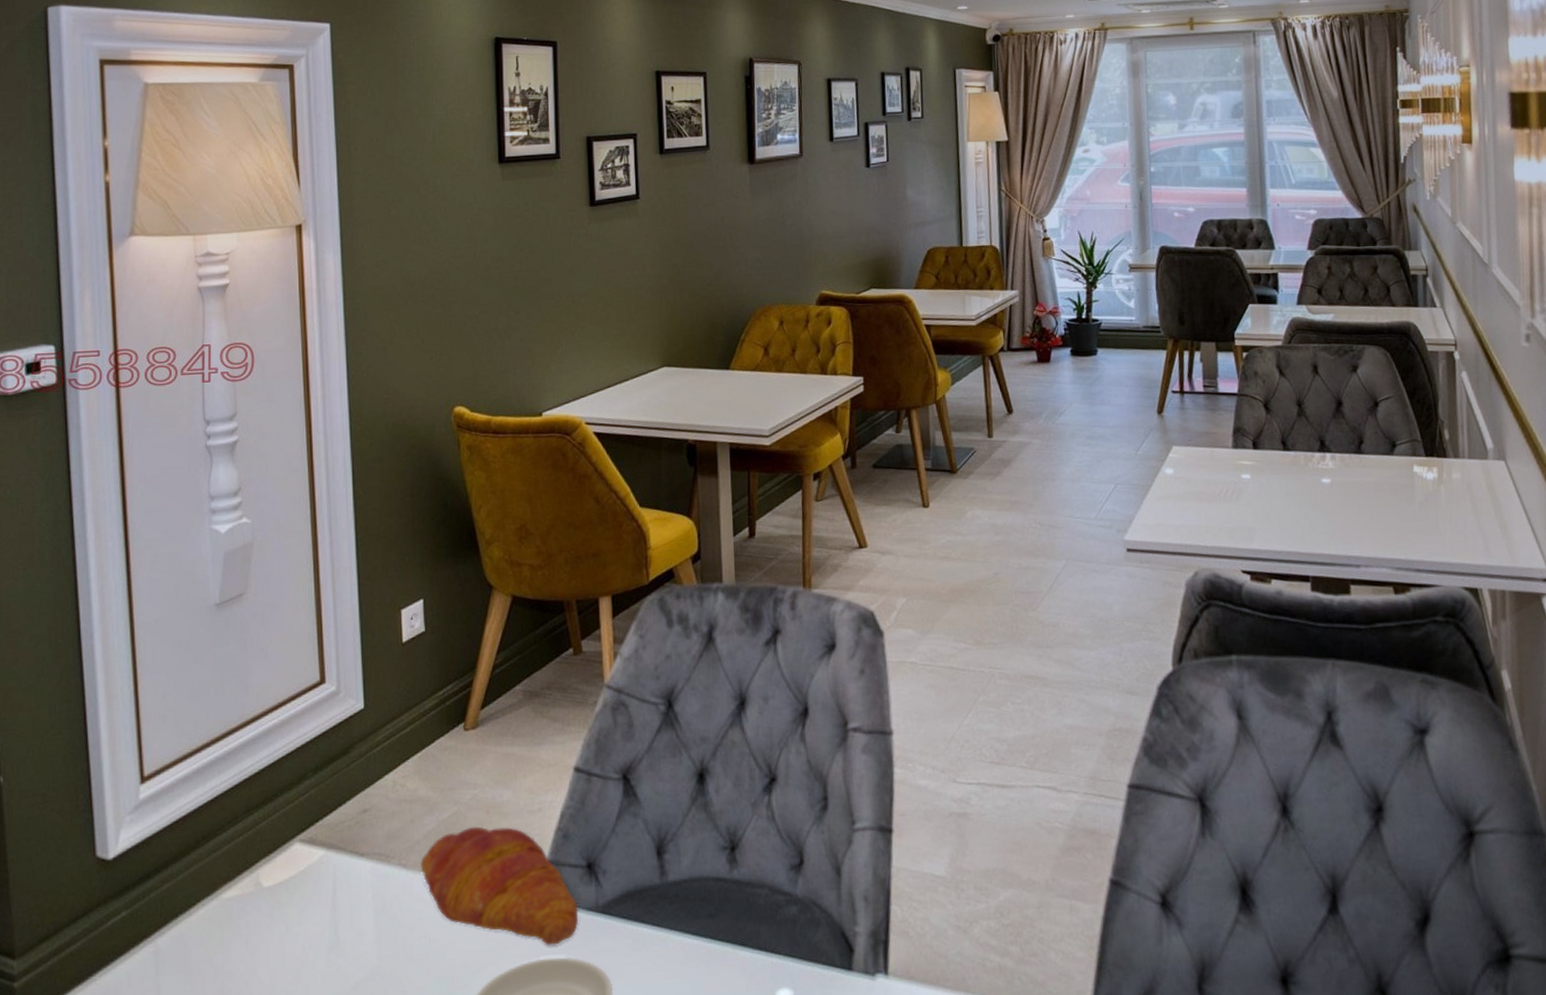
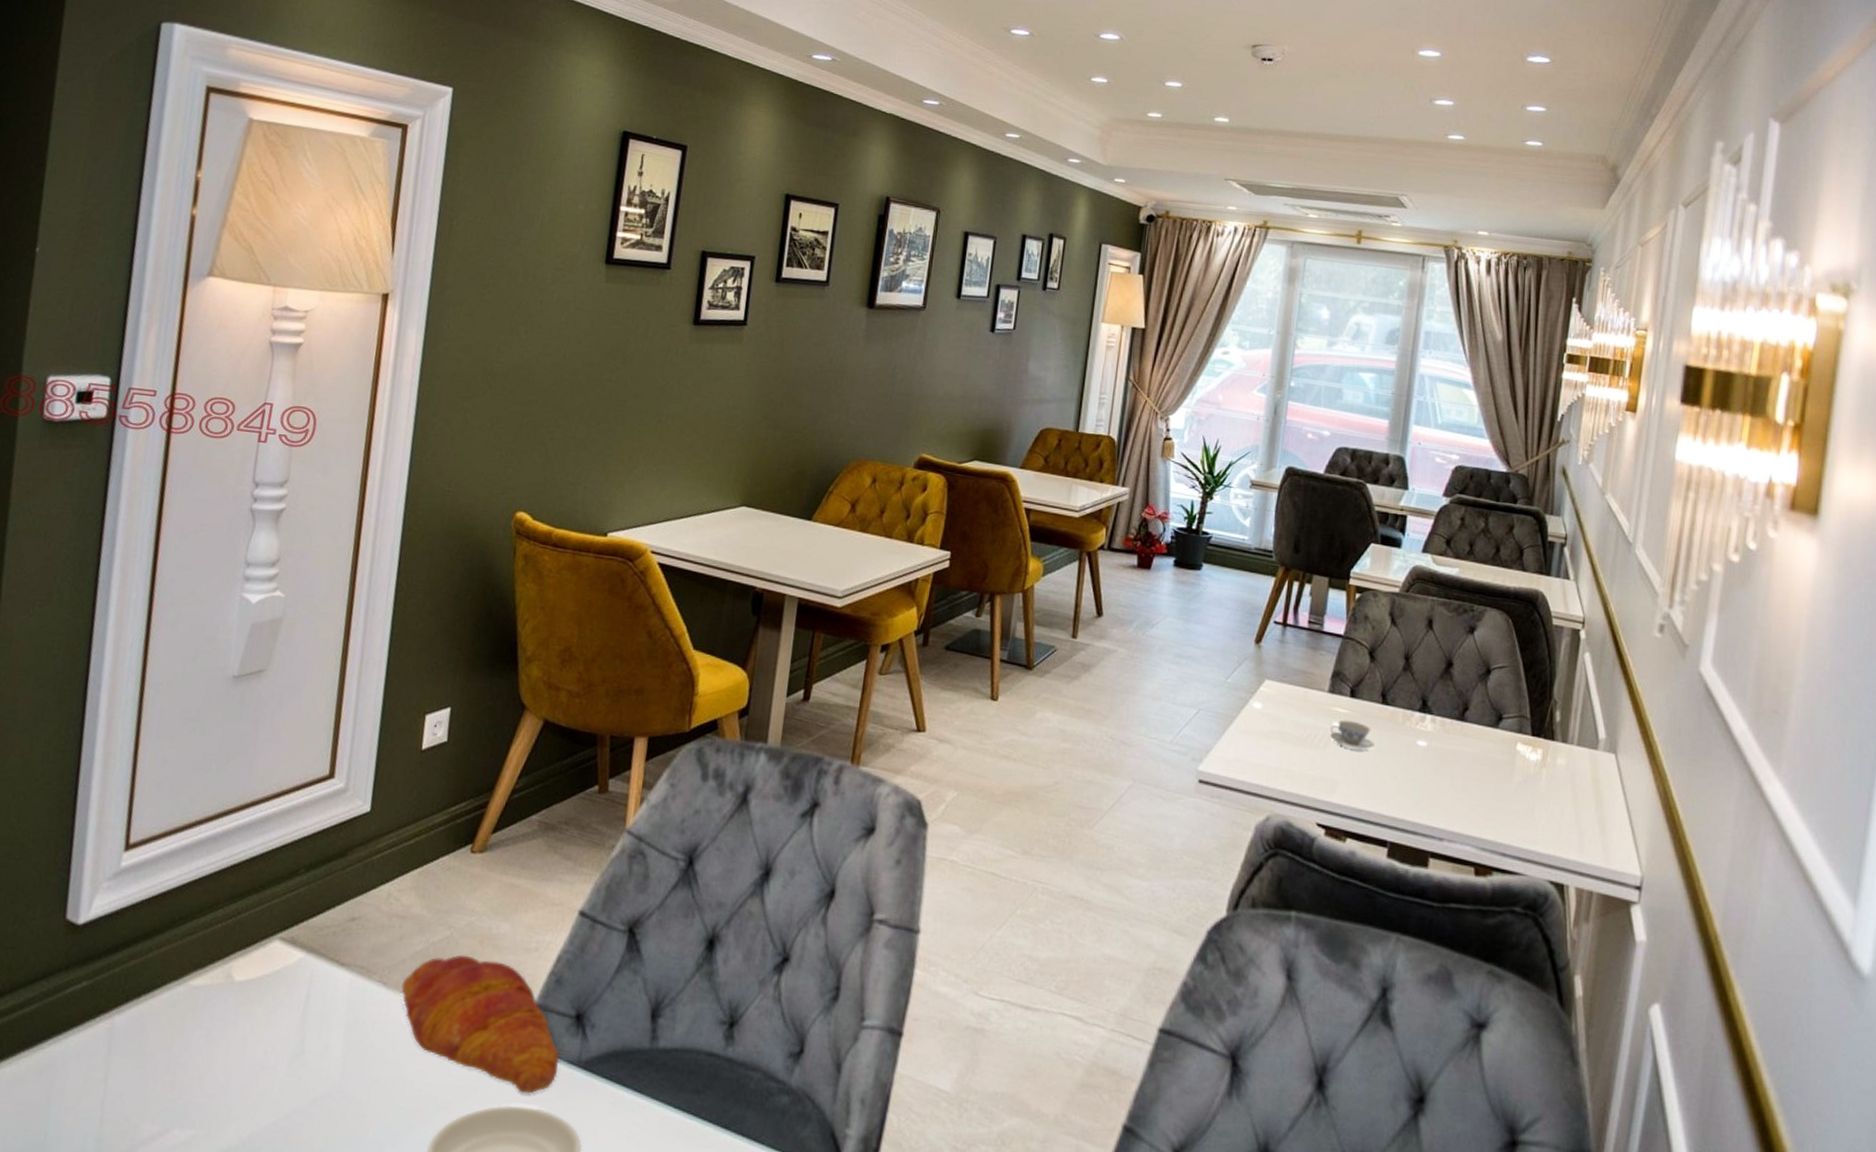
teacup: none [1240,470,1283,497] -> present [1330,719,1374,750]

